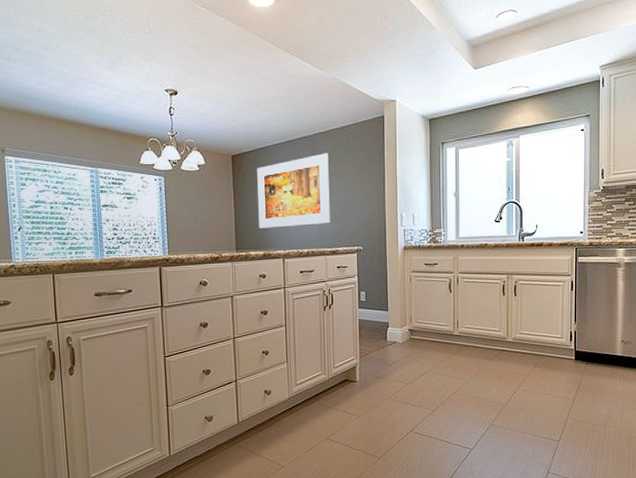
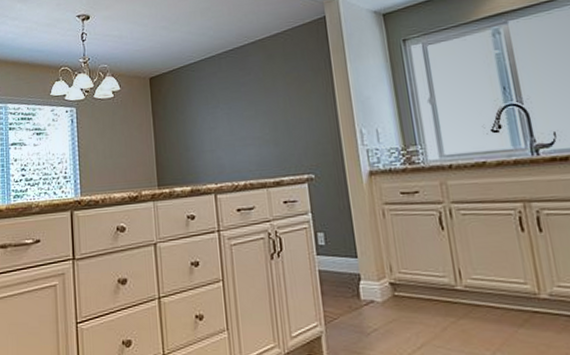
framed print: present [257,153,330,228] -> none [178,65,270,159]

